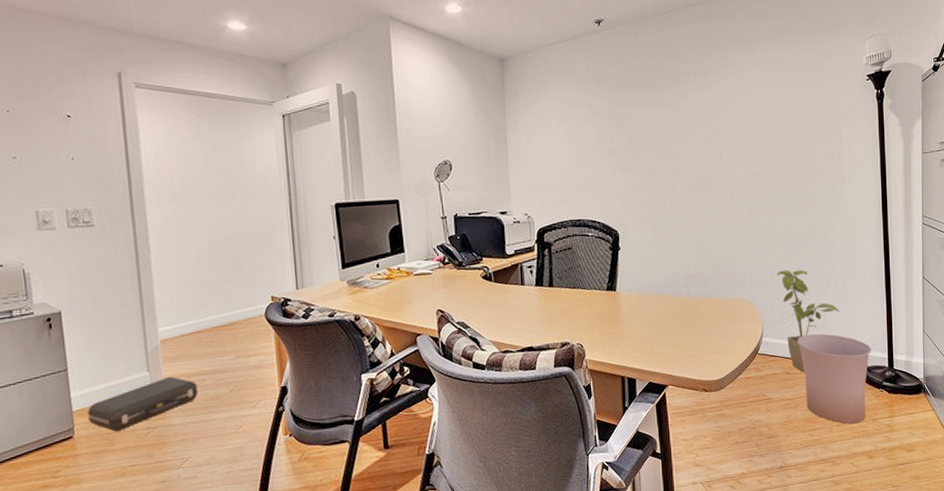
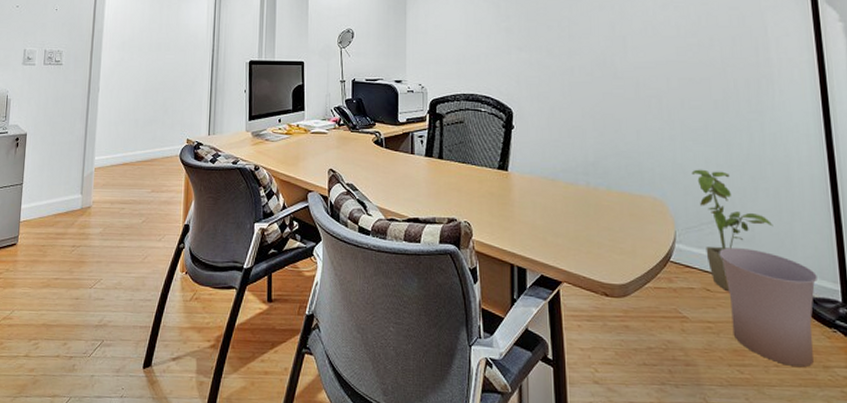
briefcase: present [87,377,199,431] -> none [30,202,117,244]

